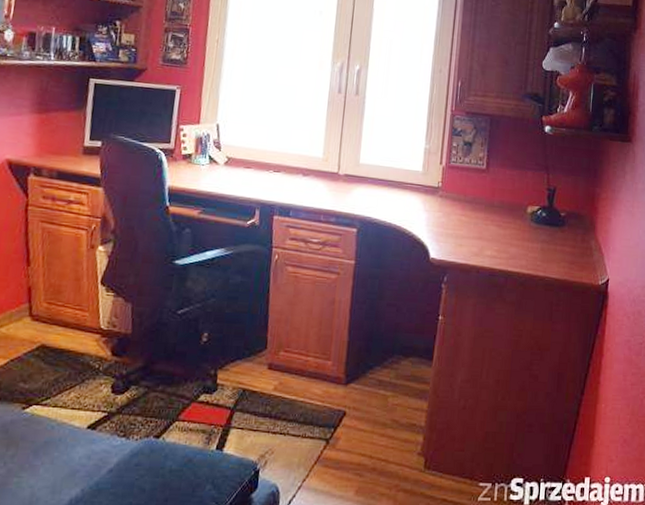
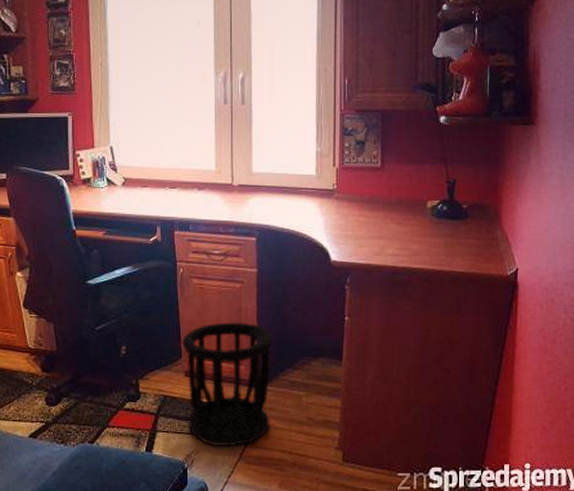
wastebasket: none [266,314,365,448] -> present [182,322,273,447]

